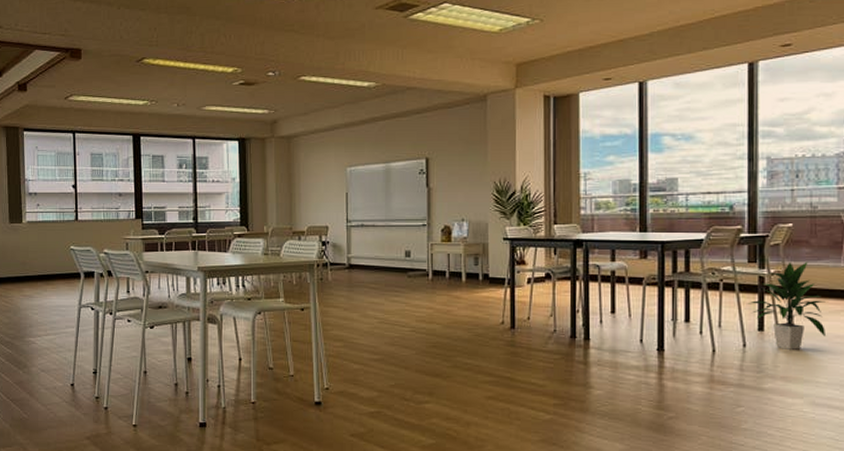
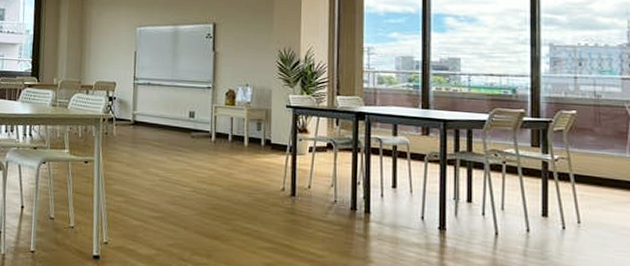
indoor plant: present [747,262,826,350] -> none [531,148,611,239]

